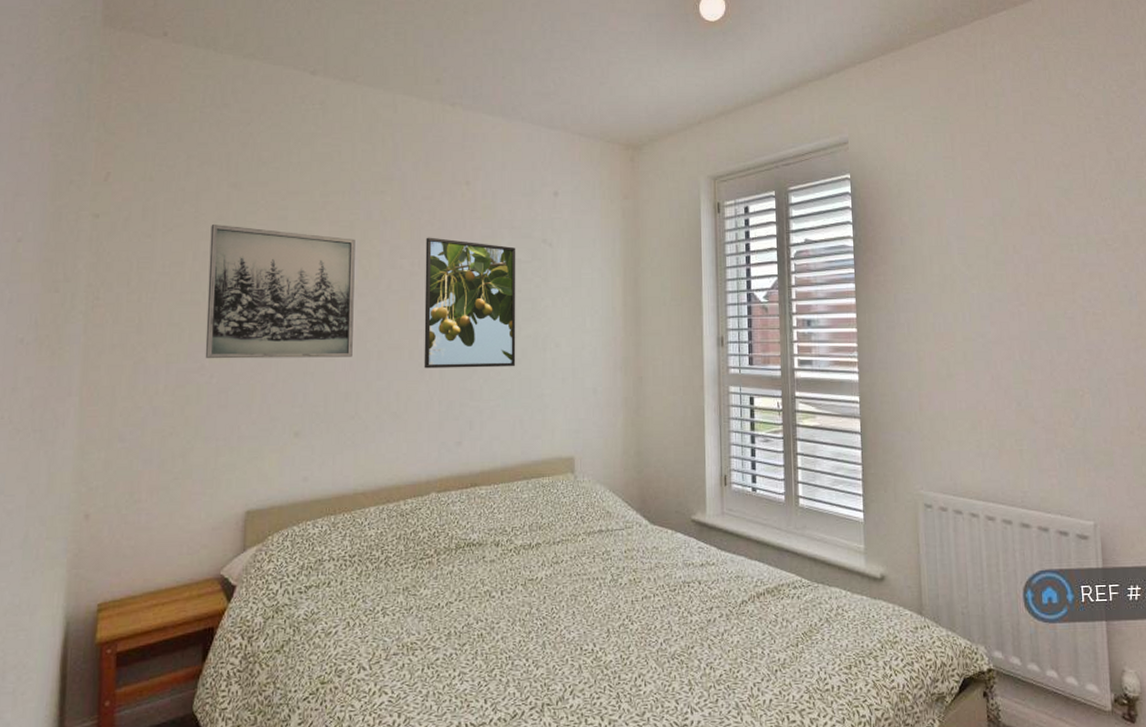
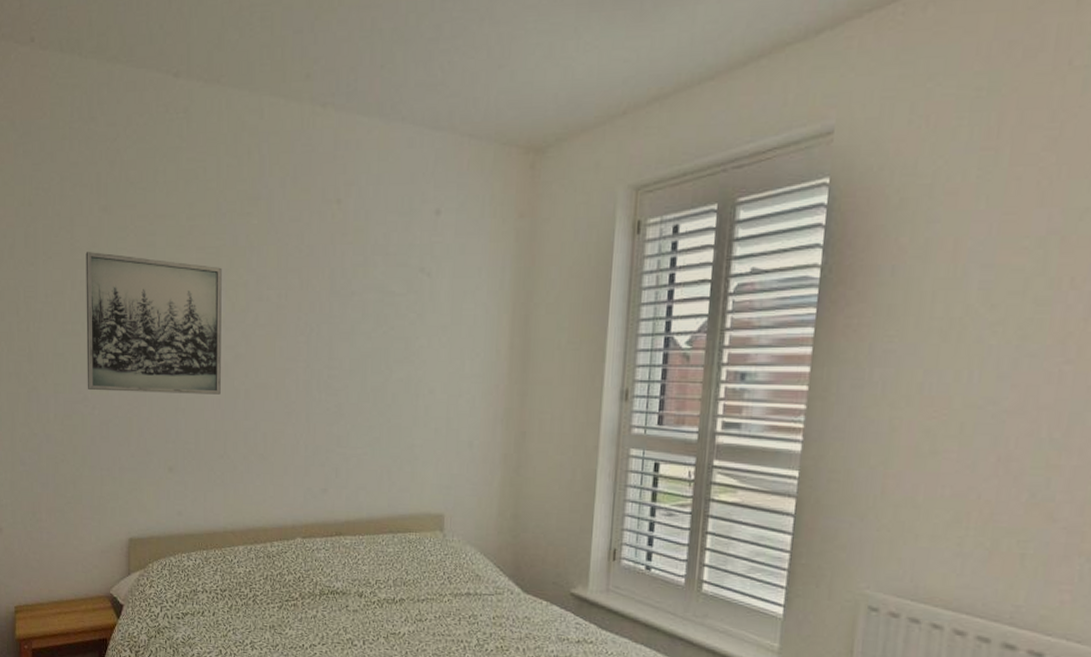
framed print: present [424,237,516,369] -> none [290,265,390,413]

